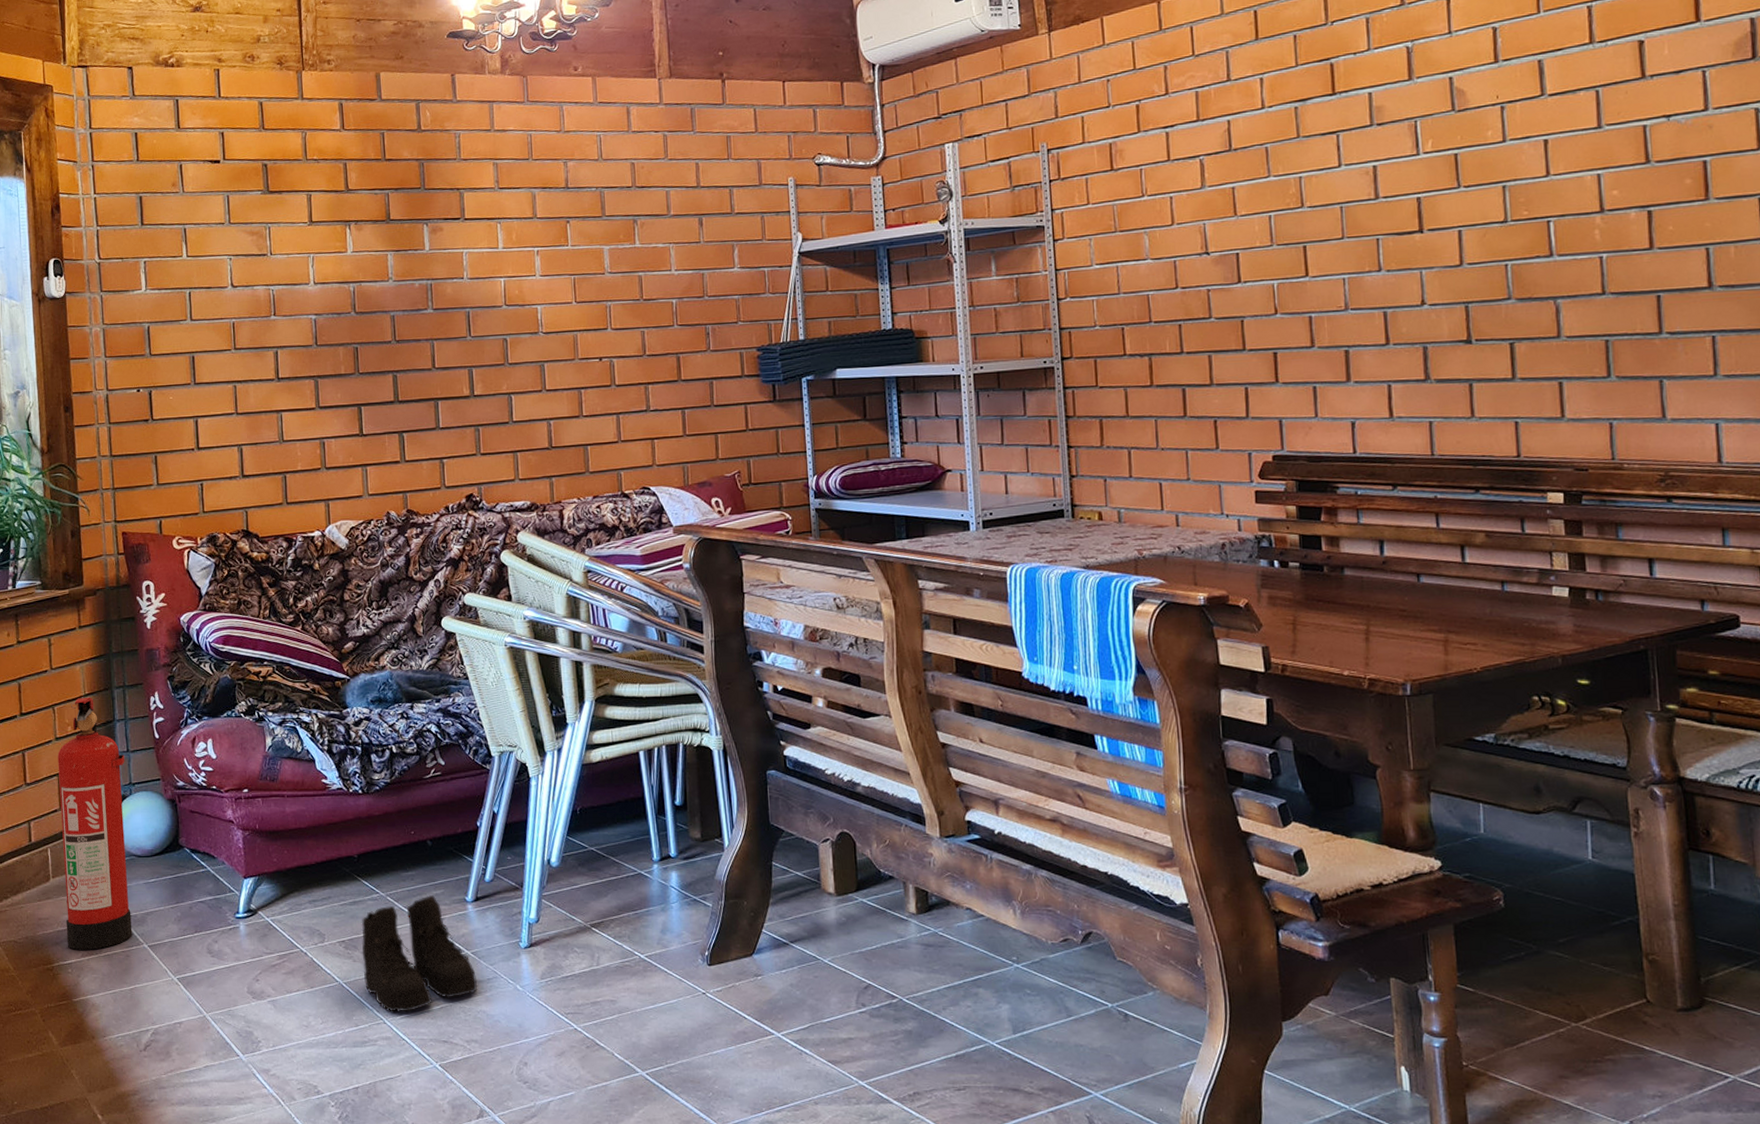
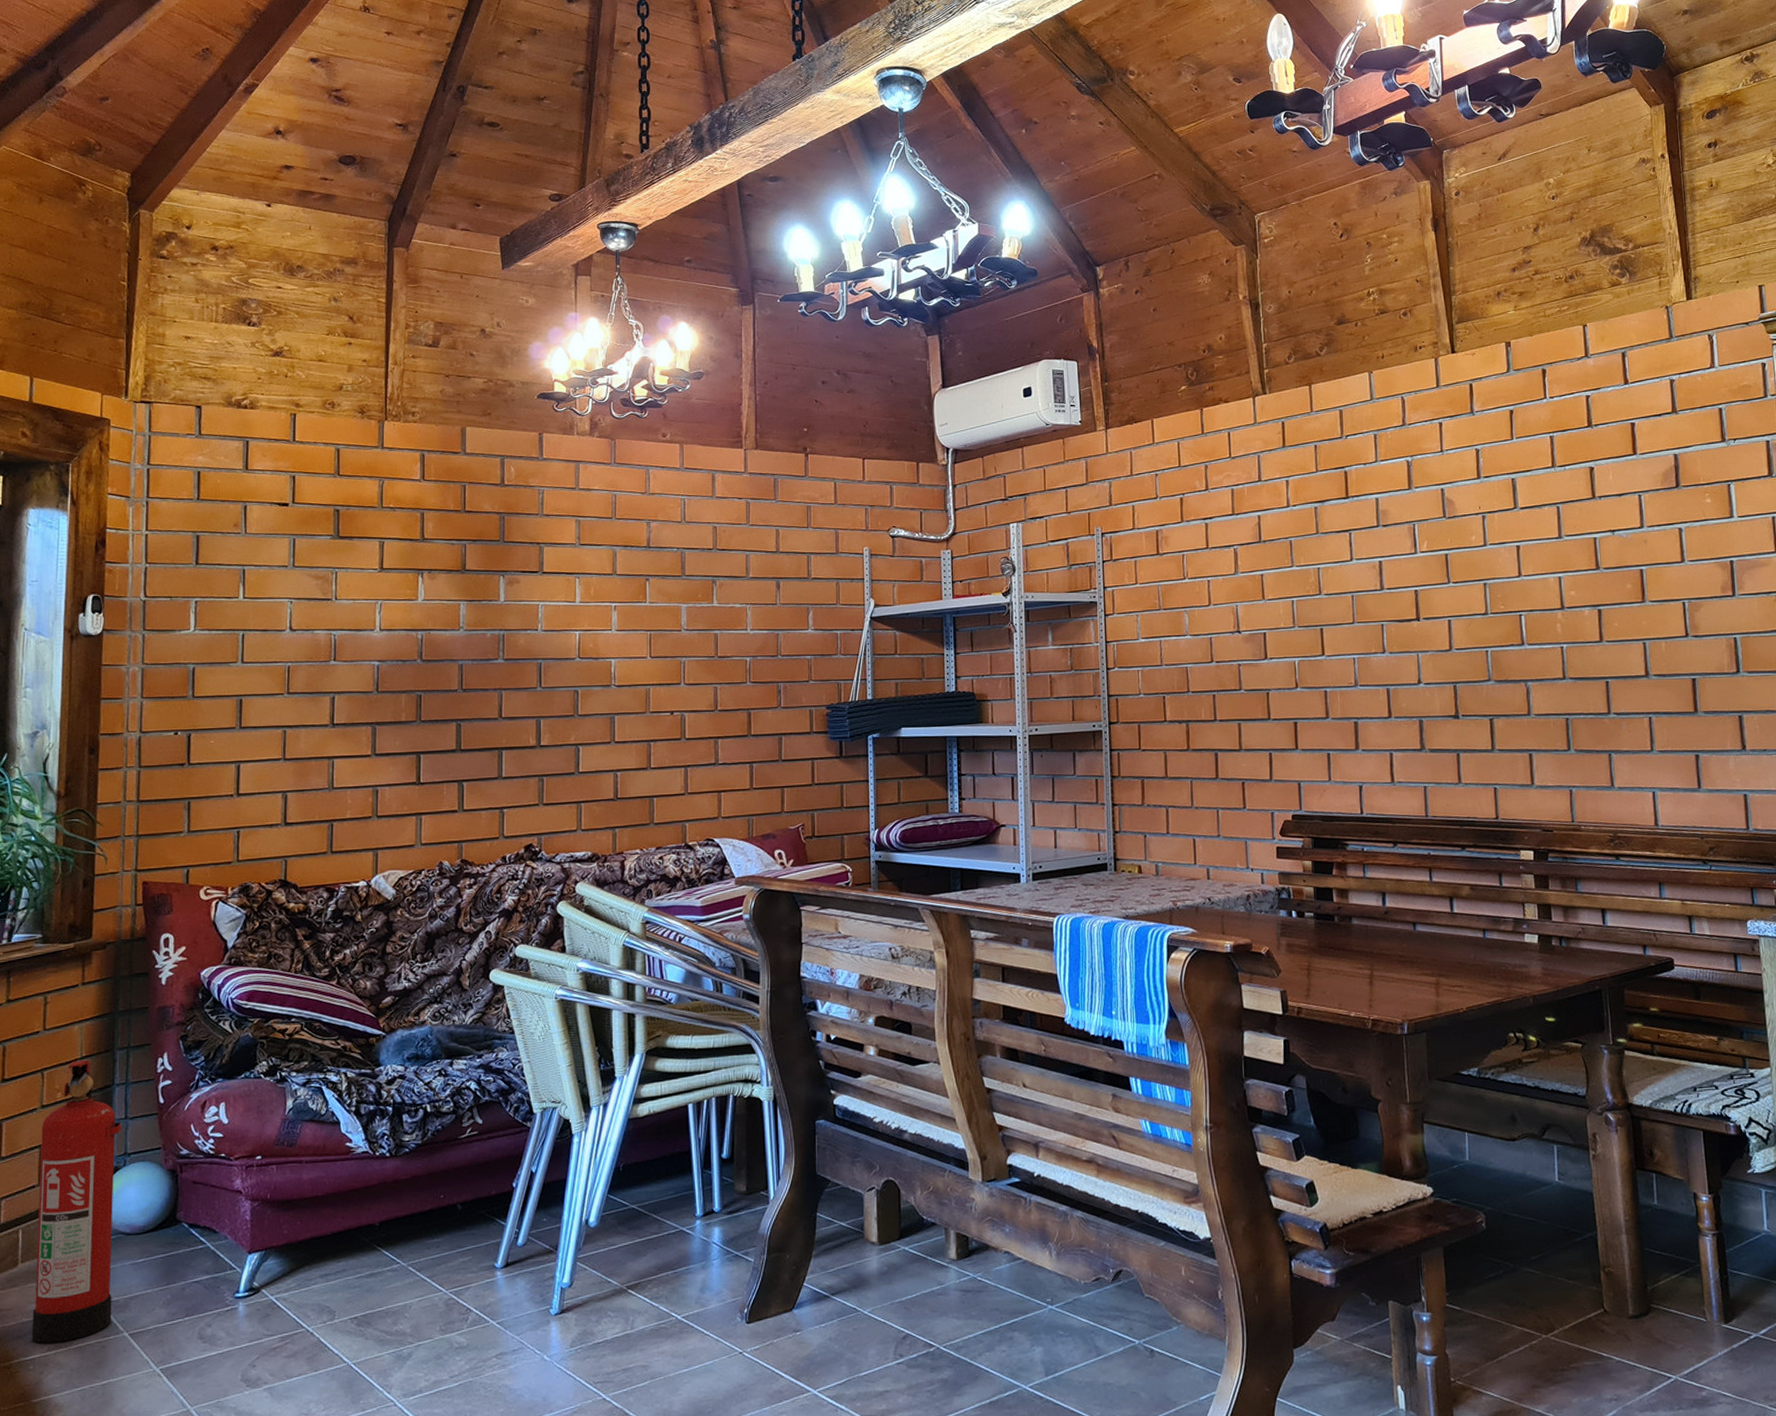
boots: present [361,895,478,1012] -> none [375,1263,502,1393]

